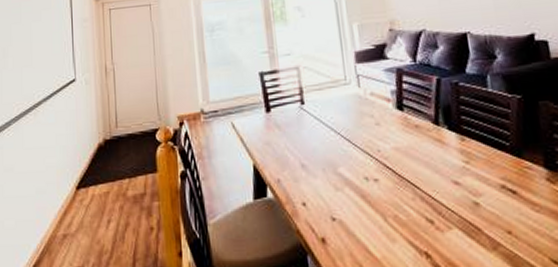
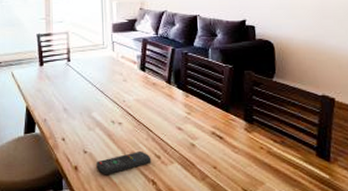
remote control: none [349,215,422,247] -> present [96,152,152,174]

